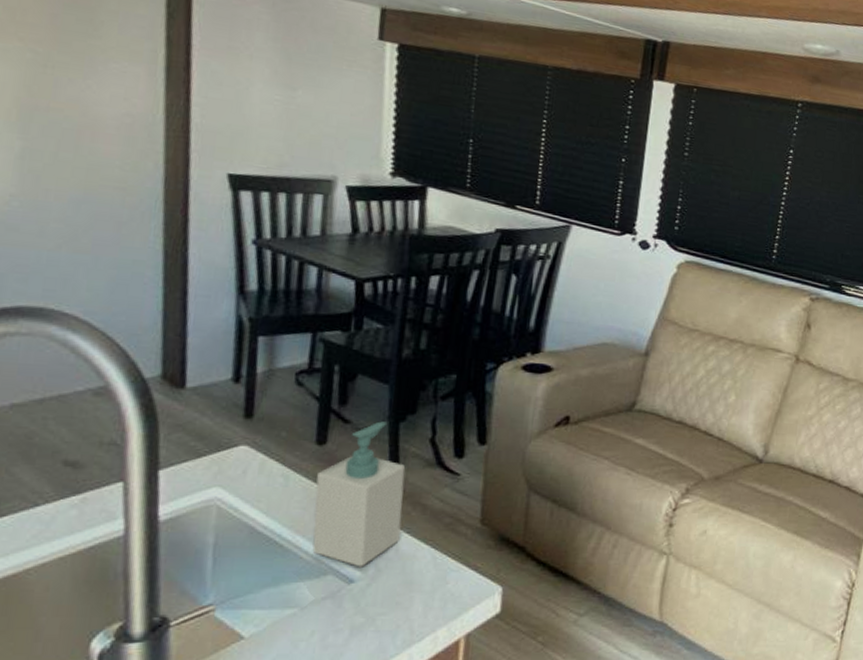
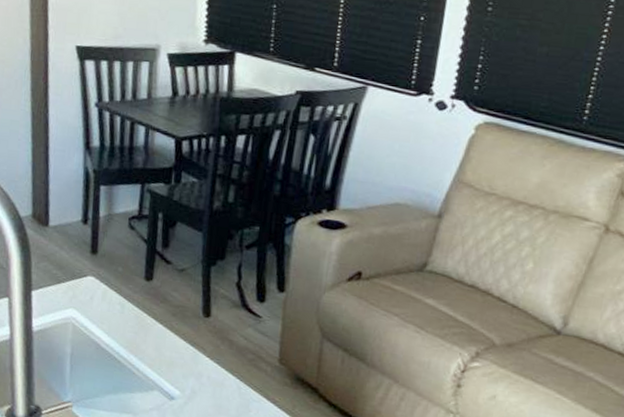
soap bottle: present [312,421,406,567] -> none [142,264,216,388]

